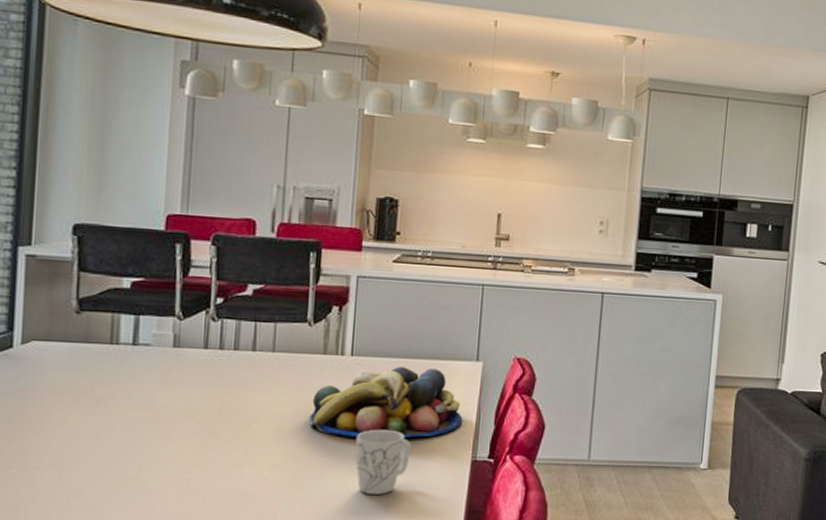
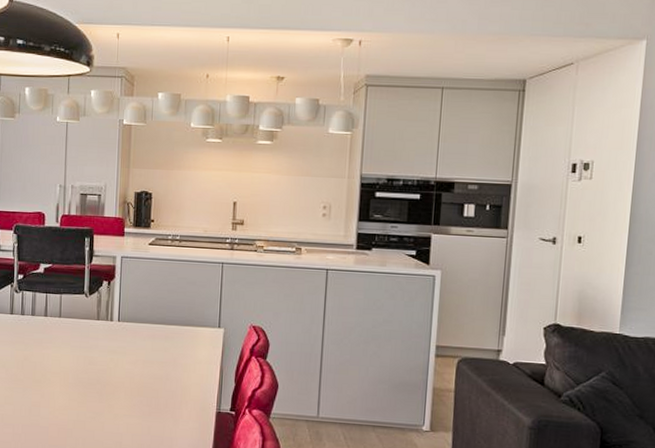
fruit bowl: present [309,367,463,438] -> none [88,331,208,391]
mug: present [355,429,412,494] -> none [123,382,168,436]

